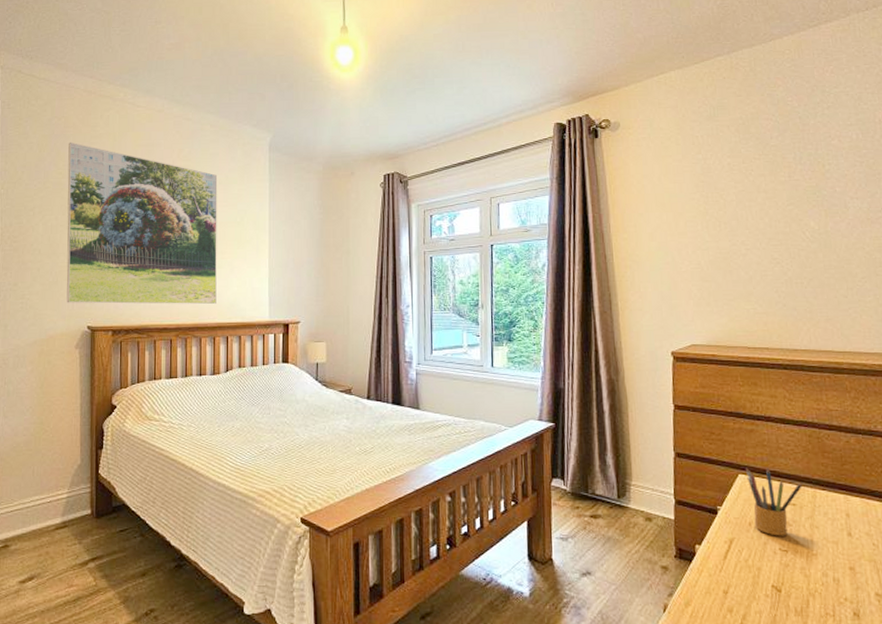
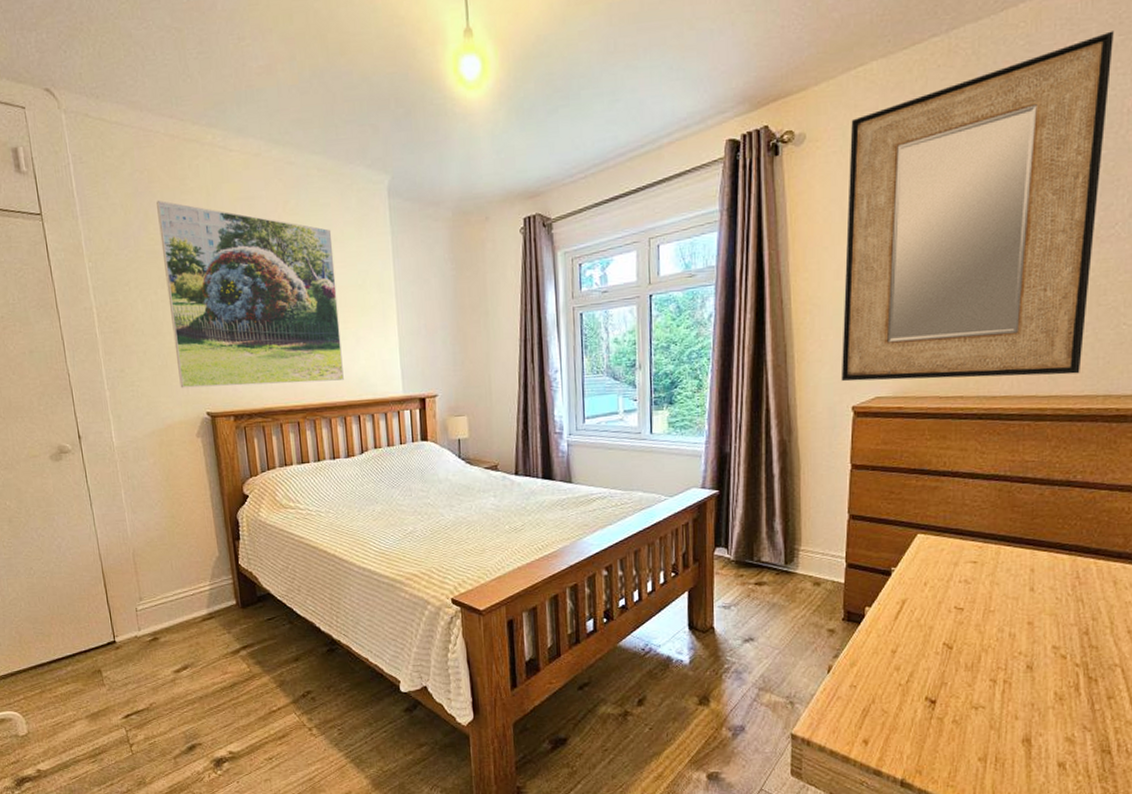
home mirror: none [656,61,868,333] -> present [841,31,1114,382]
pencil box: present [746,467,803,536] -> none [926,526,987,595]

